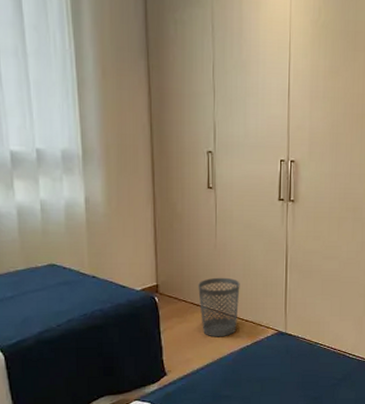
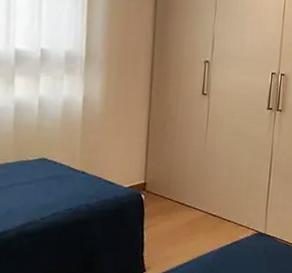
wastebasket: present [198,277,240,337] -> none [184,178,225,236]

